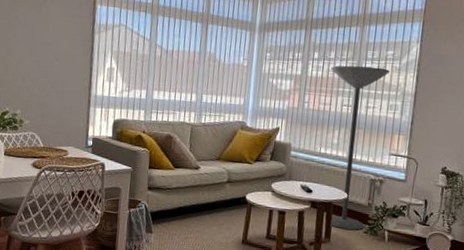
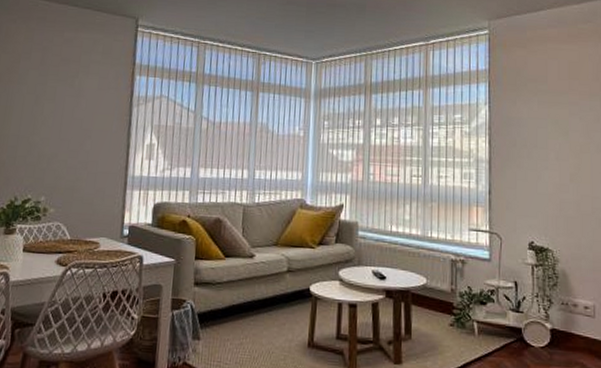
floor lamp: present [330,65,390,230] -> none [395,131,459,323]

